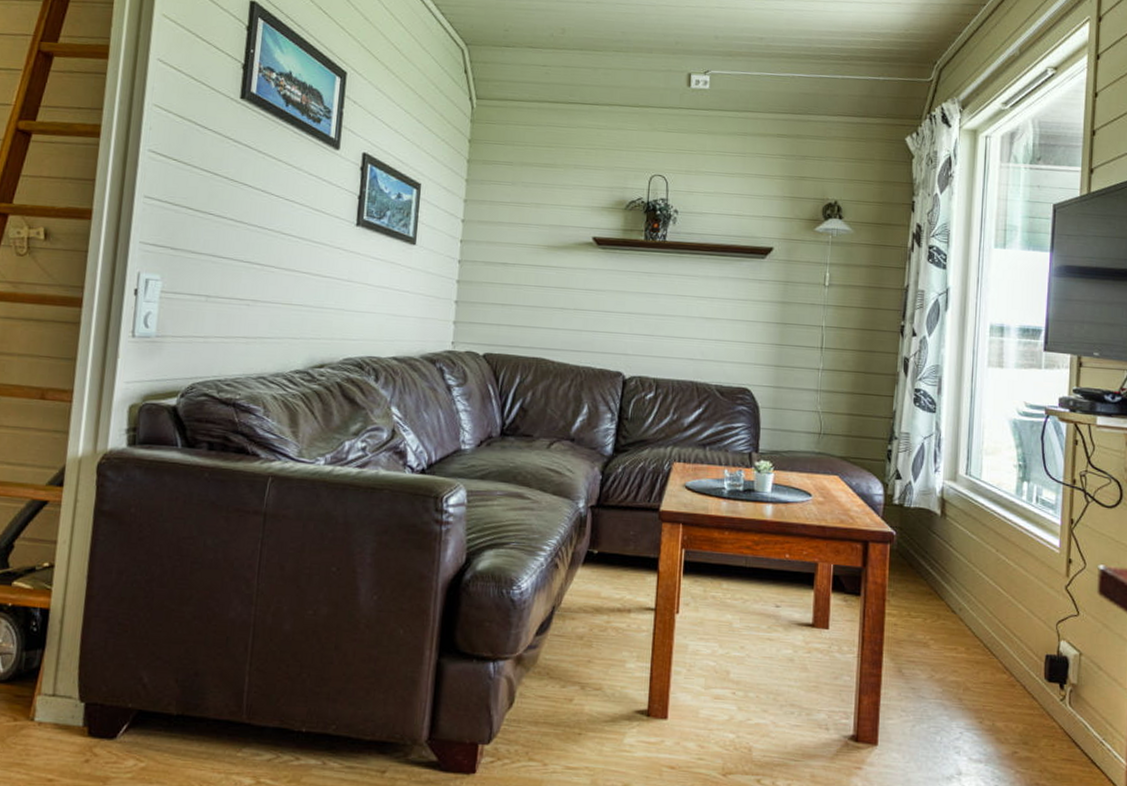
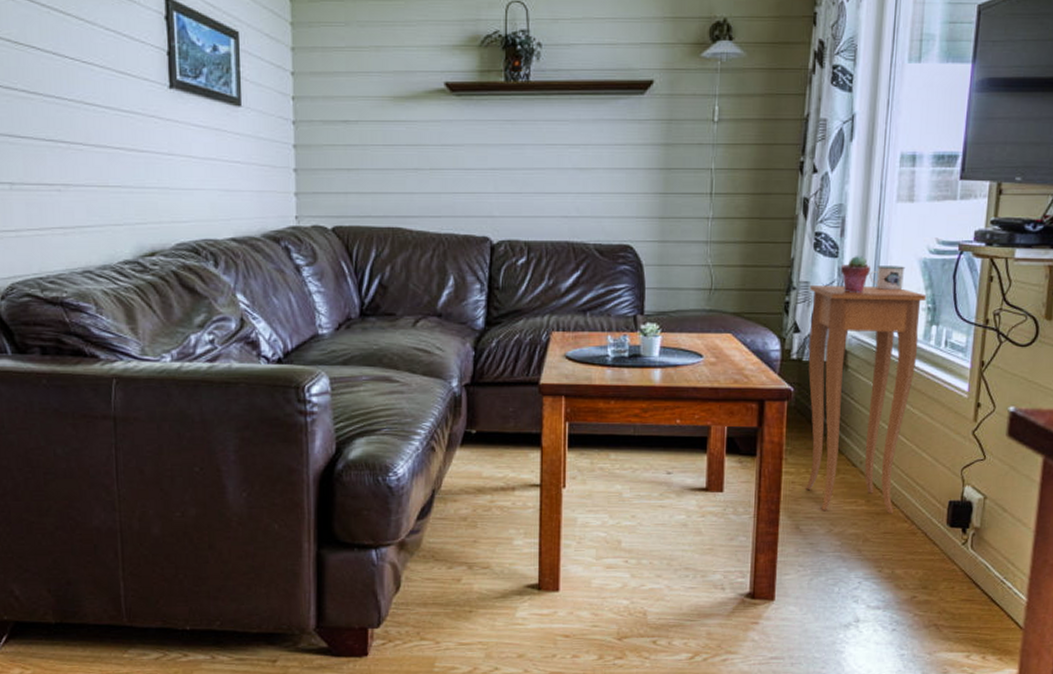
side table: none [908,437,1018,664] -> present [806,286,927,514]
potted succulent: none [937,413,966,446] -> present [840,256,871,292]
mug: none [965,423,997,446] -> present [869,266,906,290]

